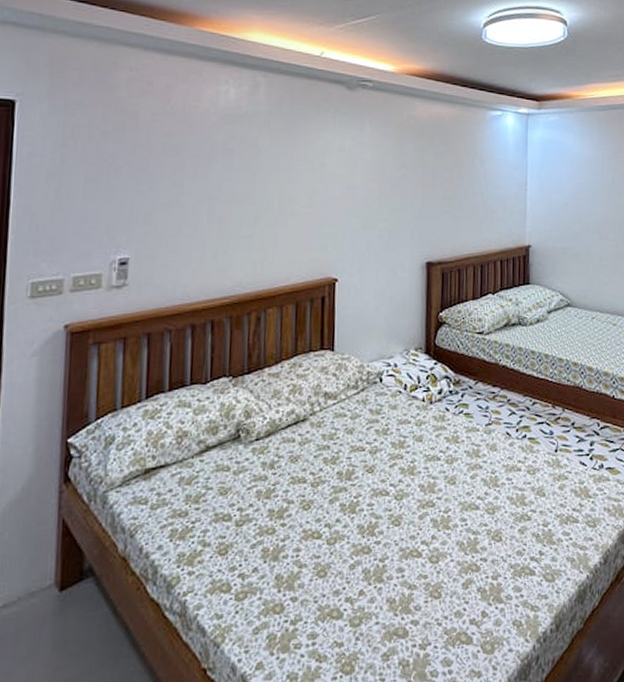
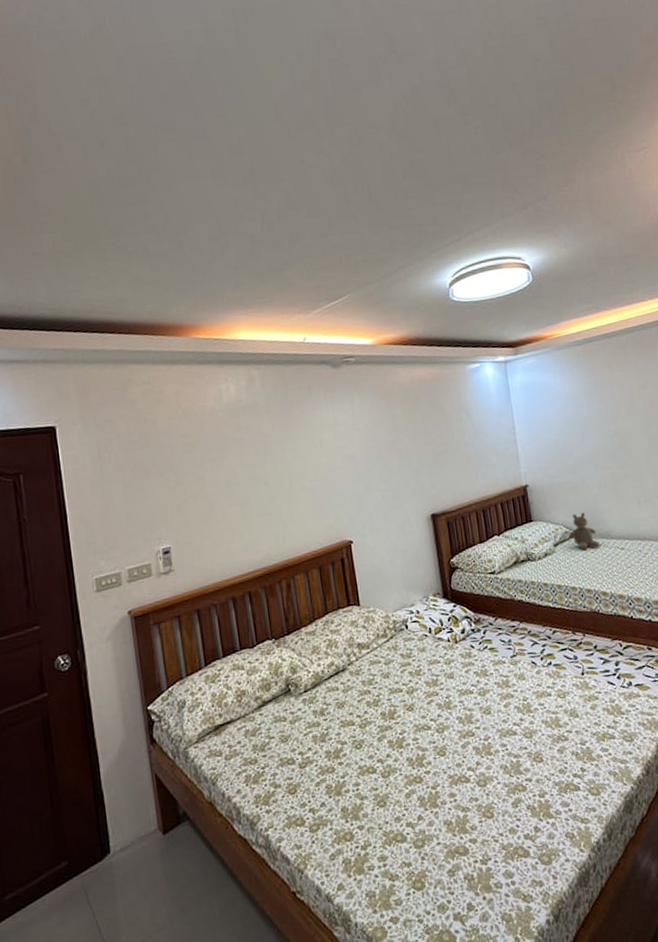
stuffed animal: none [563,282,593,322] -> present [568,512,600,551]

